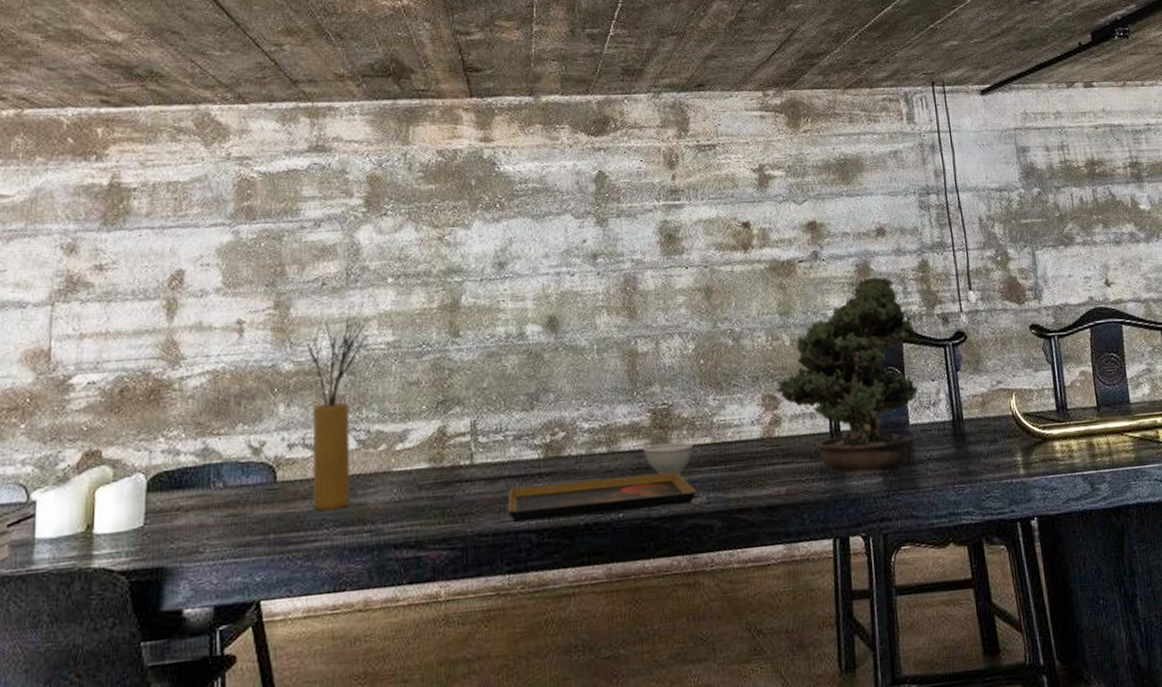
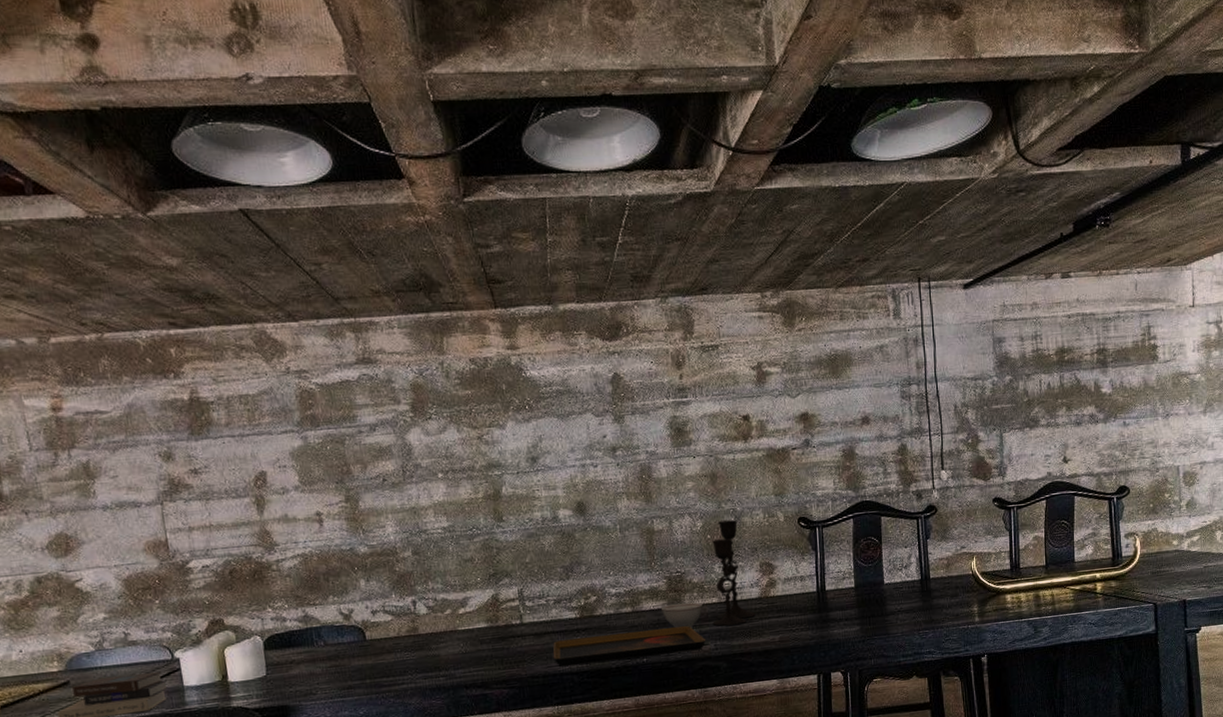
vase: present [306,313,369,512] -> none [376,504,427,662]
candlestick: none [705,342,757,474] -> present [712,520,756,627]
bonsai tree: present [776,276,918,476] -> none [771,460,894,625]

